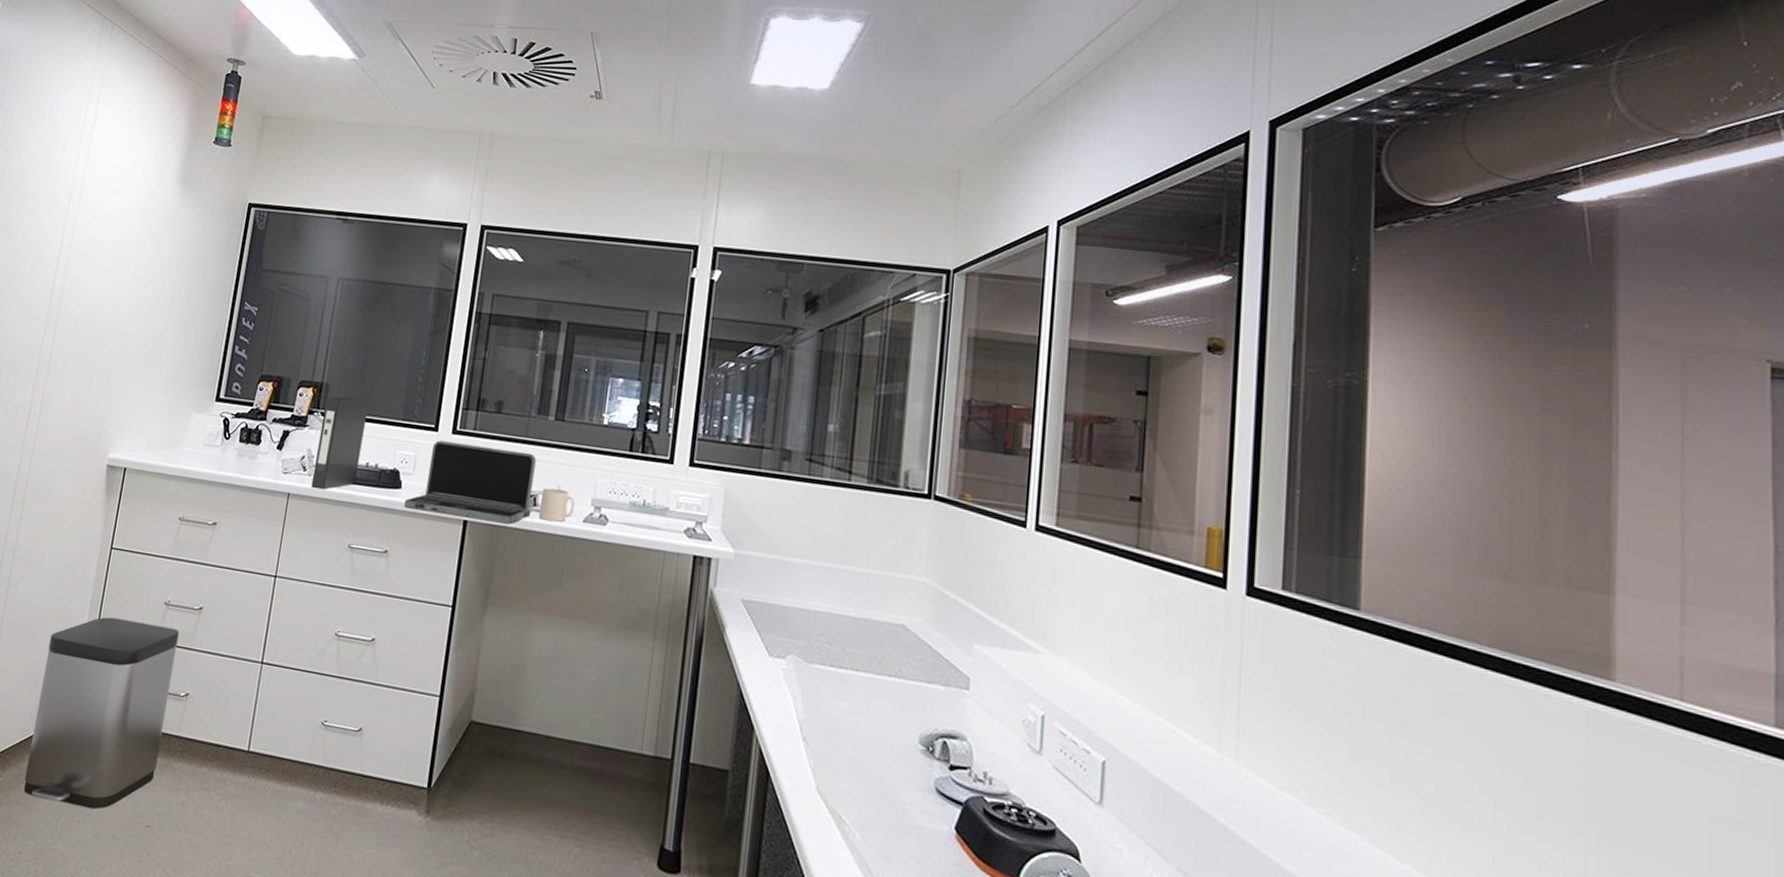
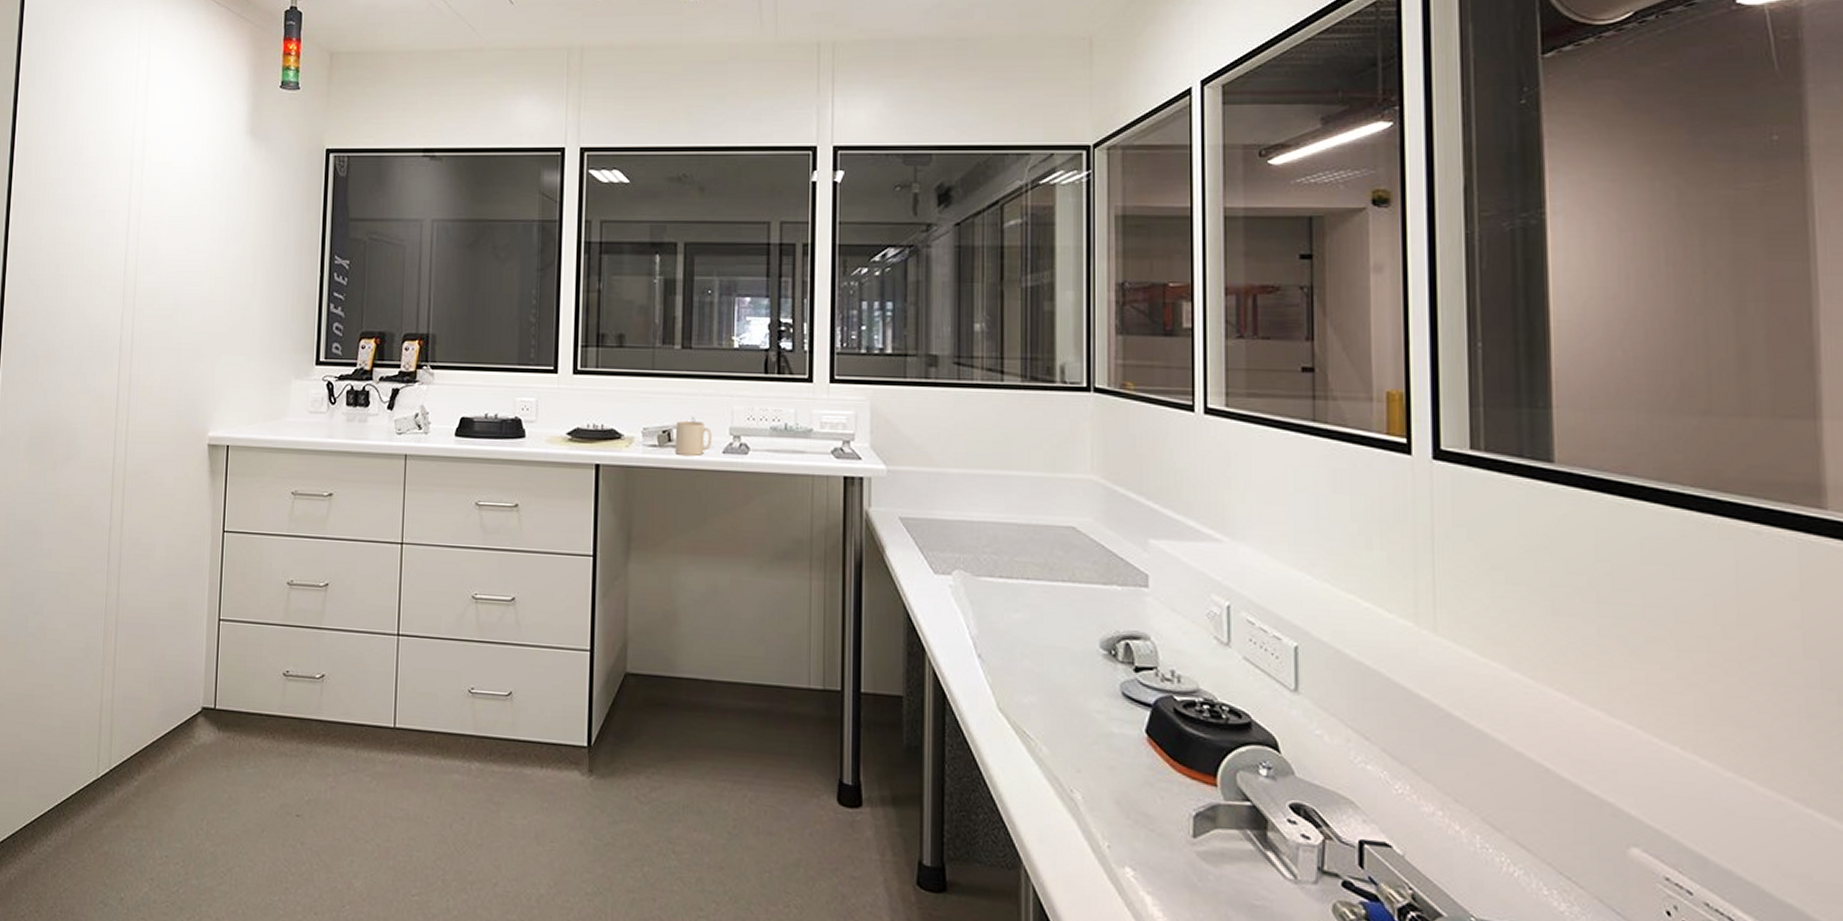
pedal bin: present [24,617,179,809] -> none [162,603,307,803]
binder: present [311,396,370,490] -> none [428,346,481,448]
laptop: present [404,440,536,525] -> none [530,383,666,464]

